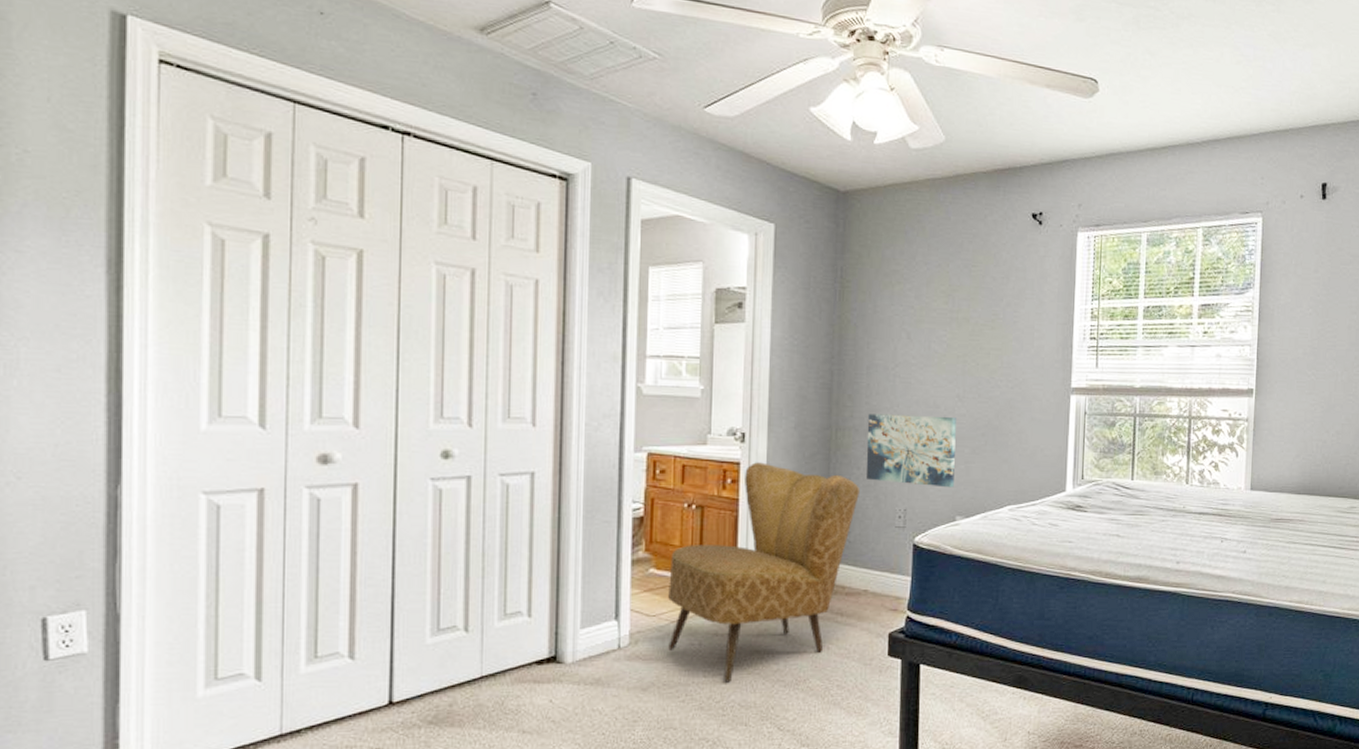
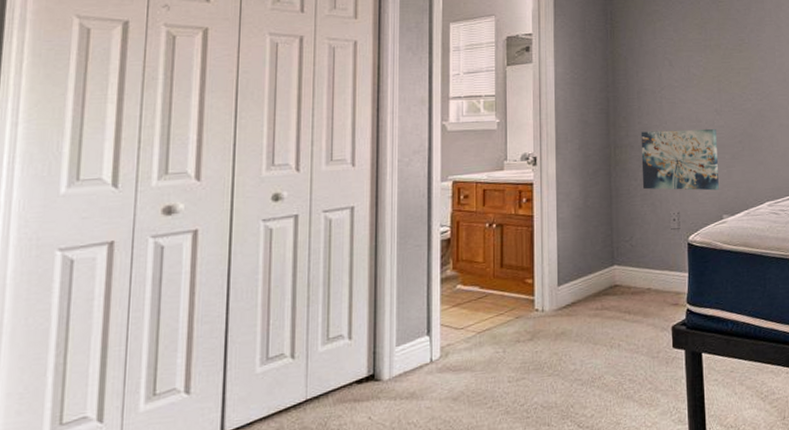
armchair: present [668,462,861,683] -> none [474,181,639,386]

